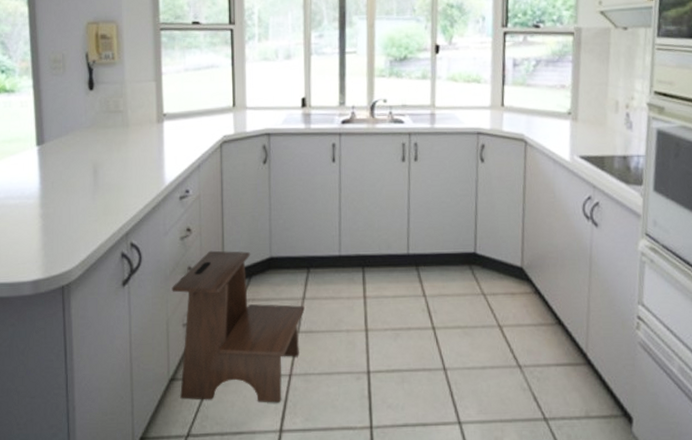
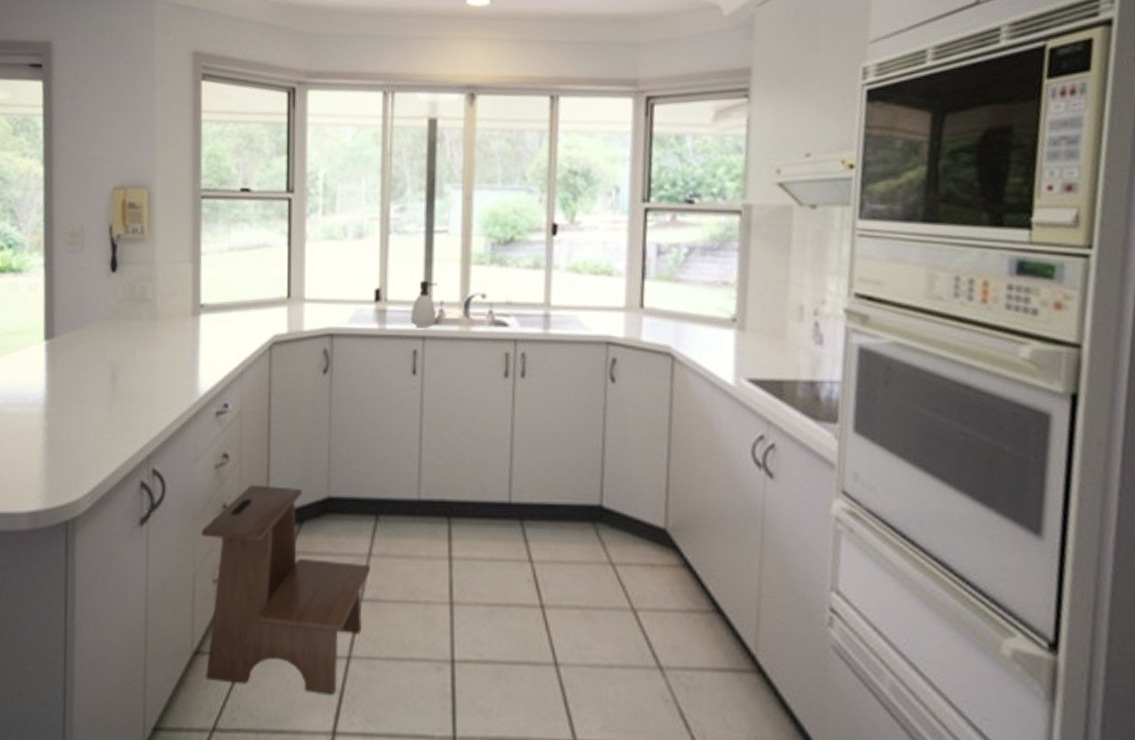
soap dispenser: none [329,90,350,127] -> present [410,280,438,328]

